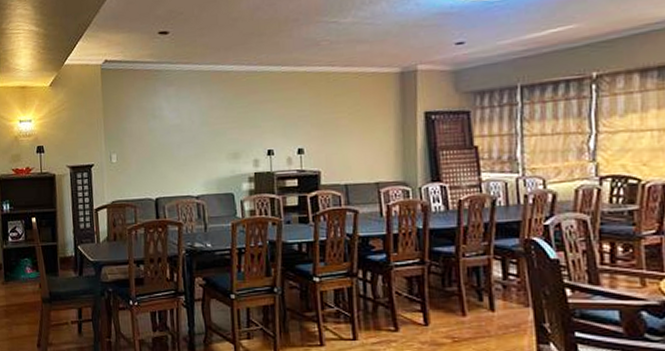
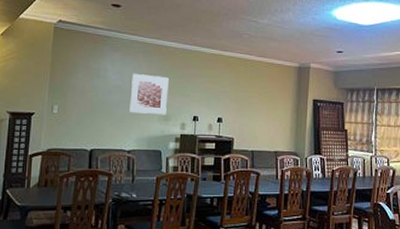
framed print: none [191,107,235,154] -> present [129,73,169,115]

